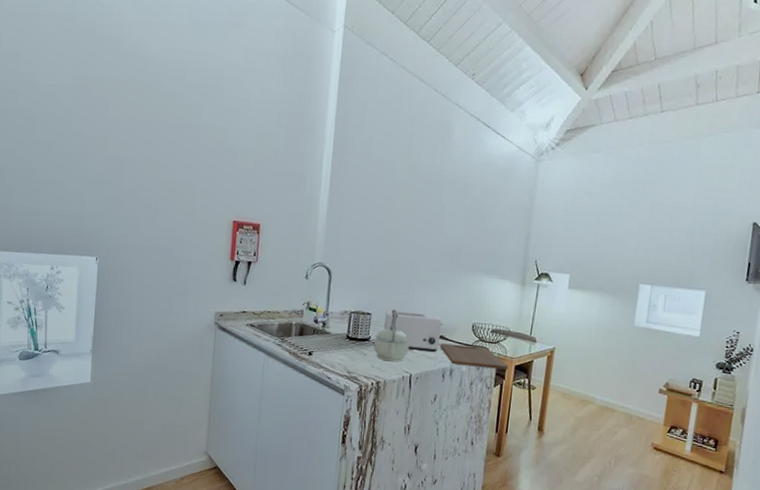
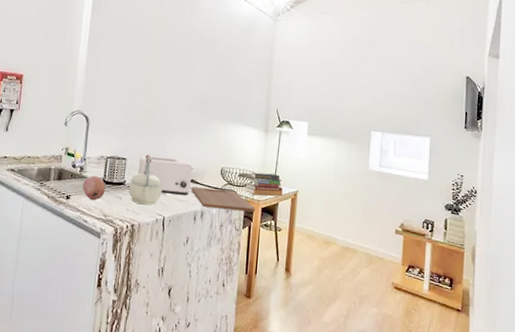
fruit: none [325,331,349,357] -> present [82,175,106,201]
books: none [498,328,539,354] -> present [245,172,283,197]

